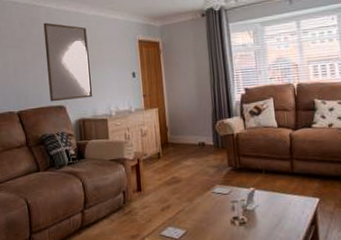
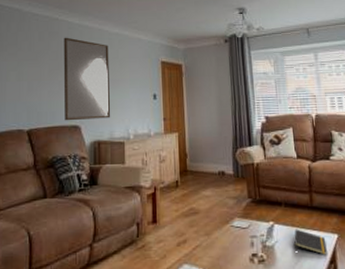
notepad: none [274,194,308,217] -> present [294,229,327,255]

